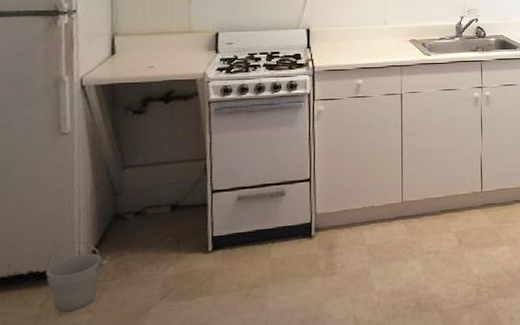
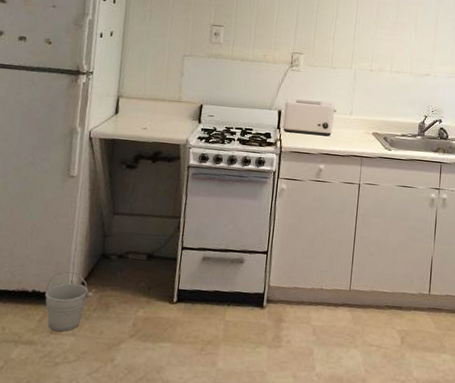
toaster: none [312,13,371,51] -> present [283,98,338,136]

